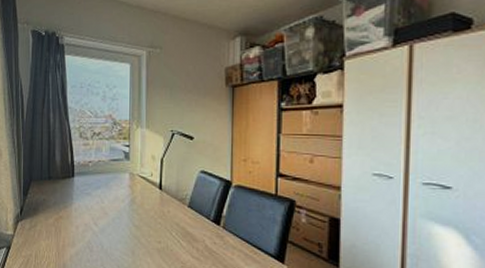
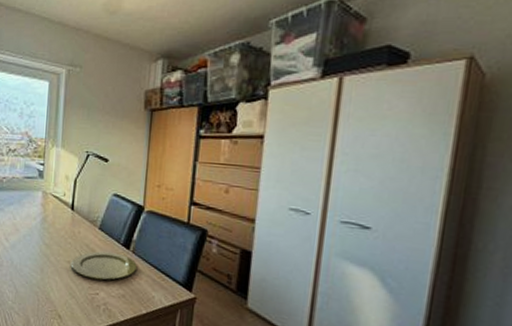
plate: none [162,228,228,259] -> present [70,251,137,281]

